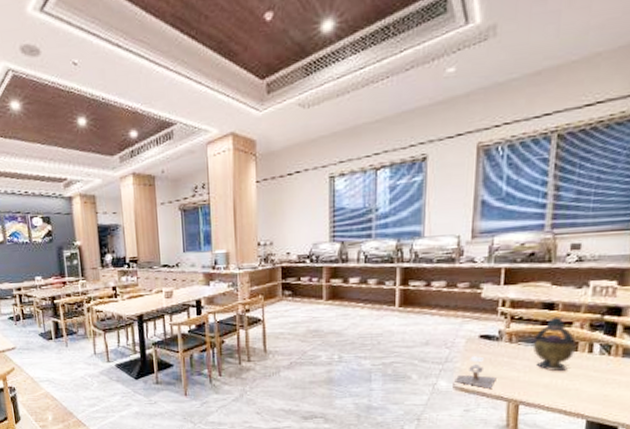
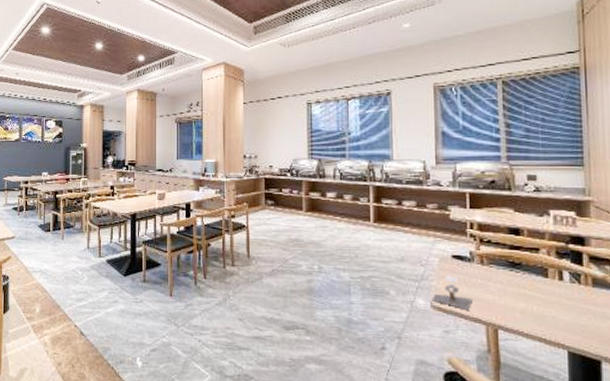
teapot: present [533,316,575,371] -> none [505,242,545,297]

